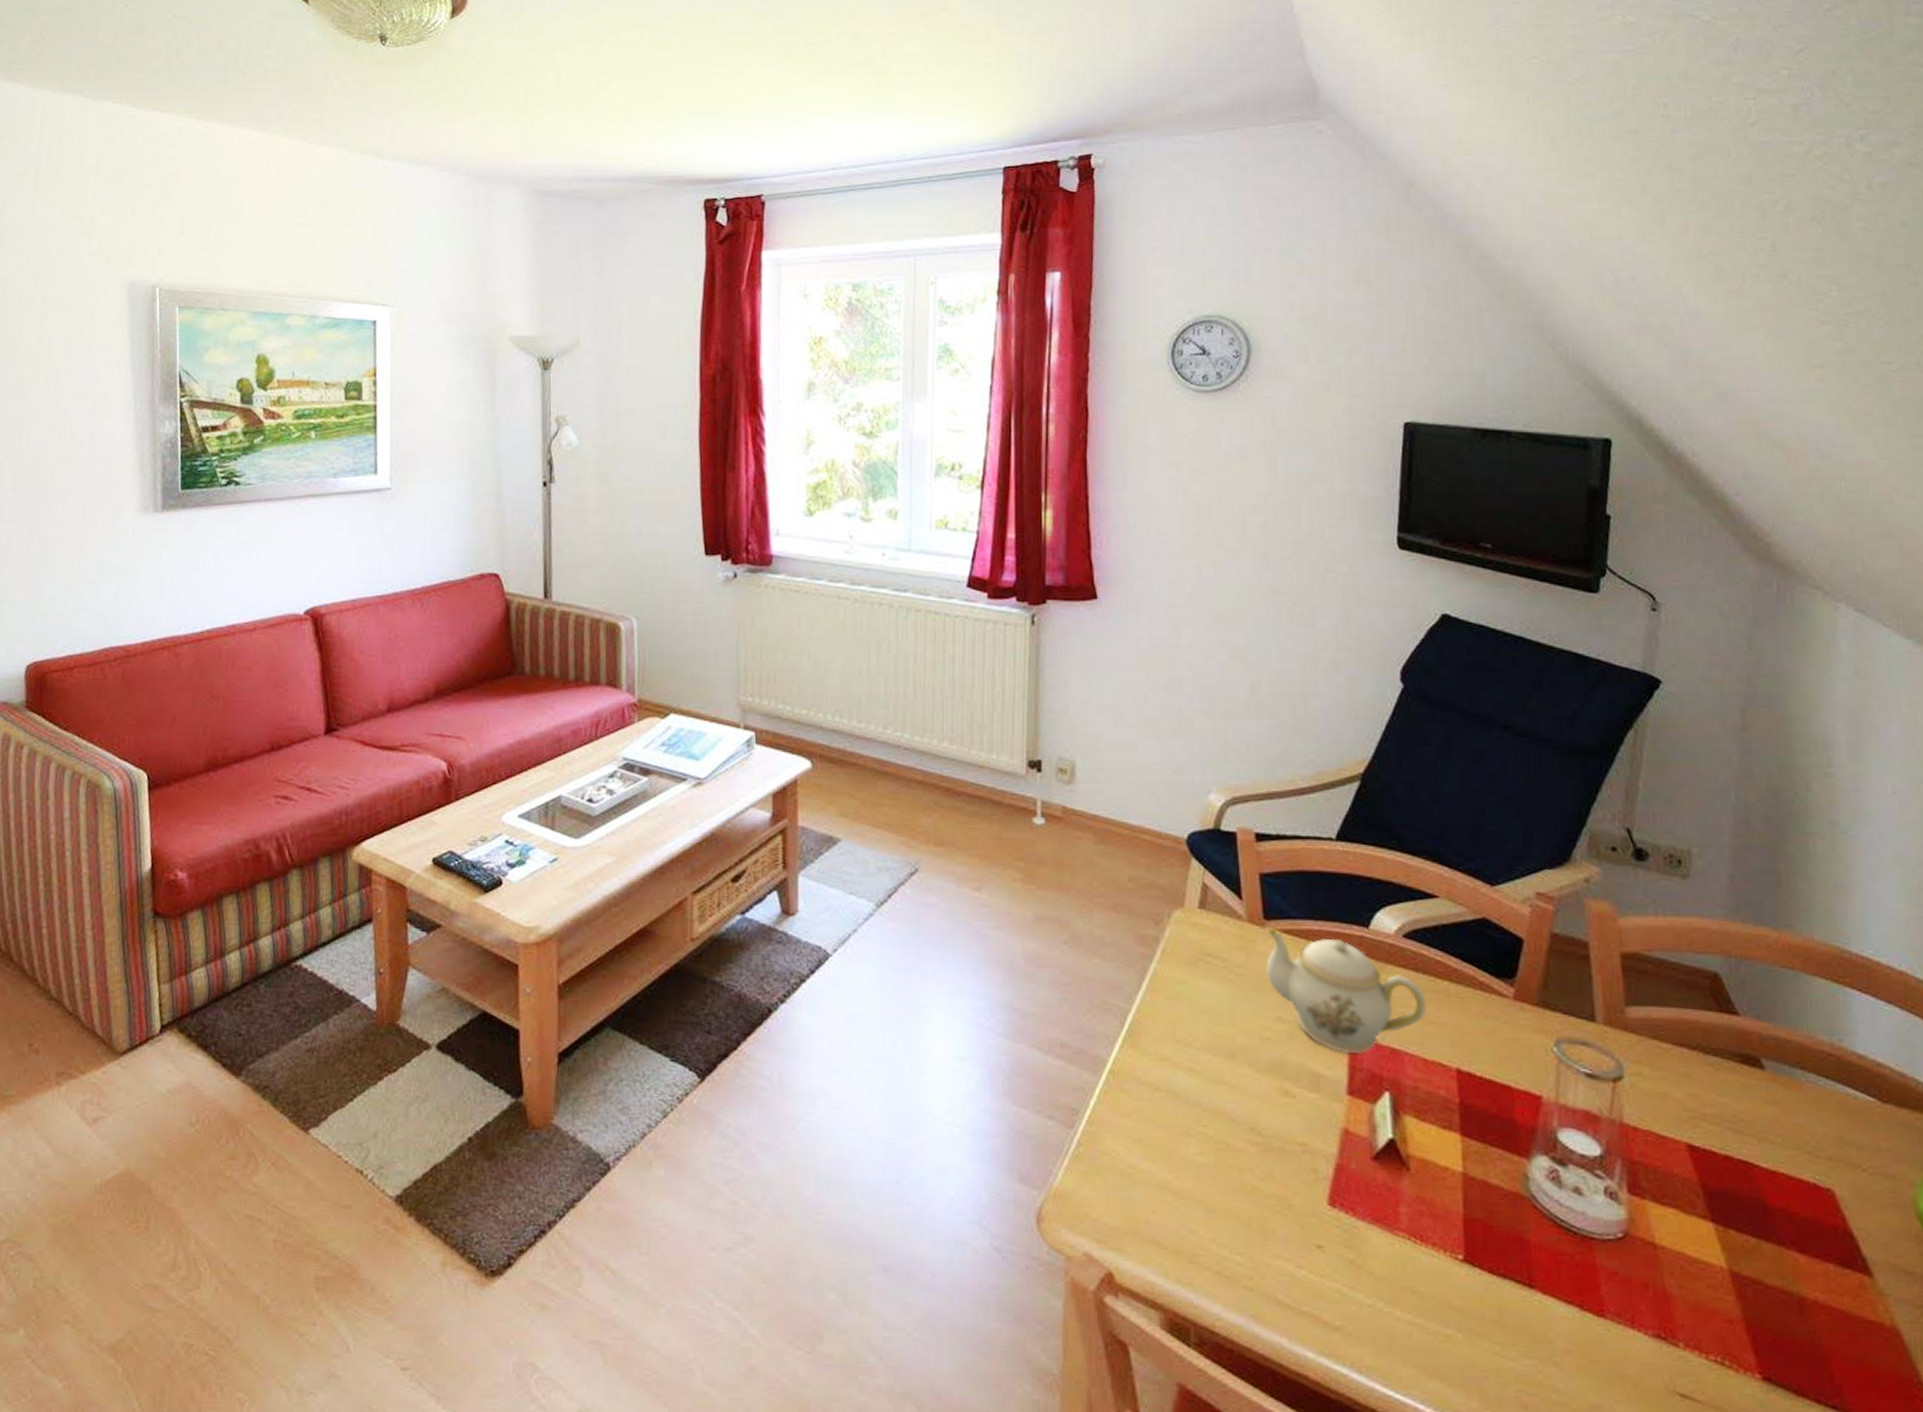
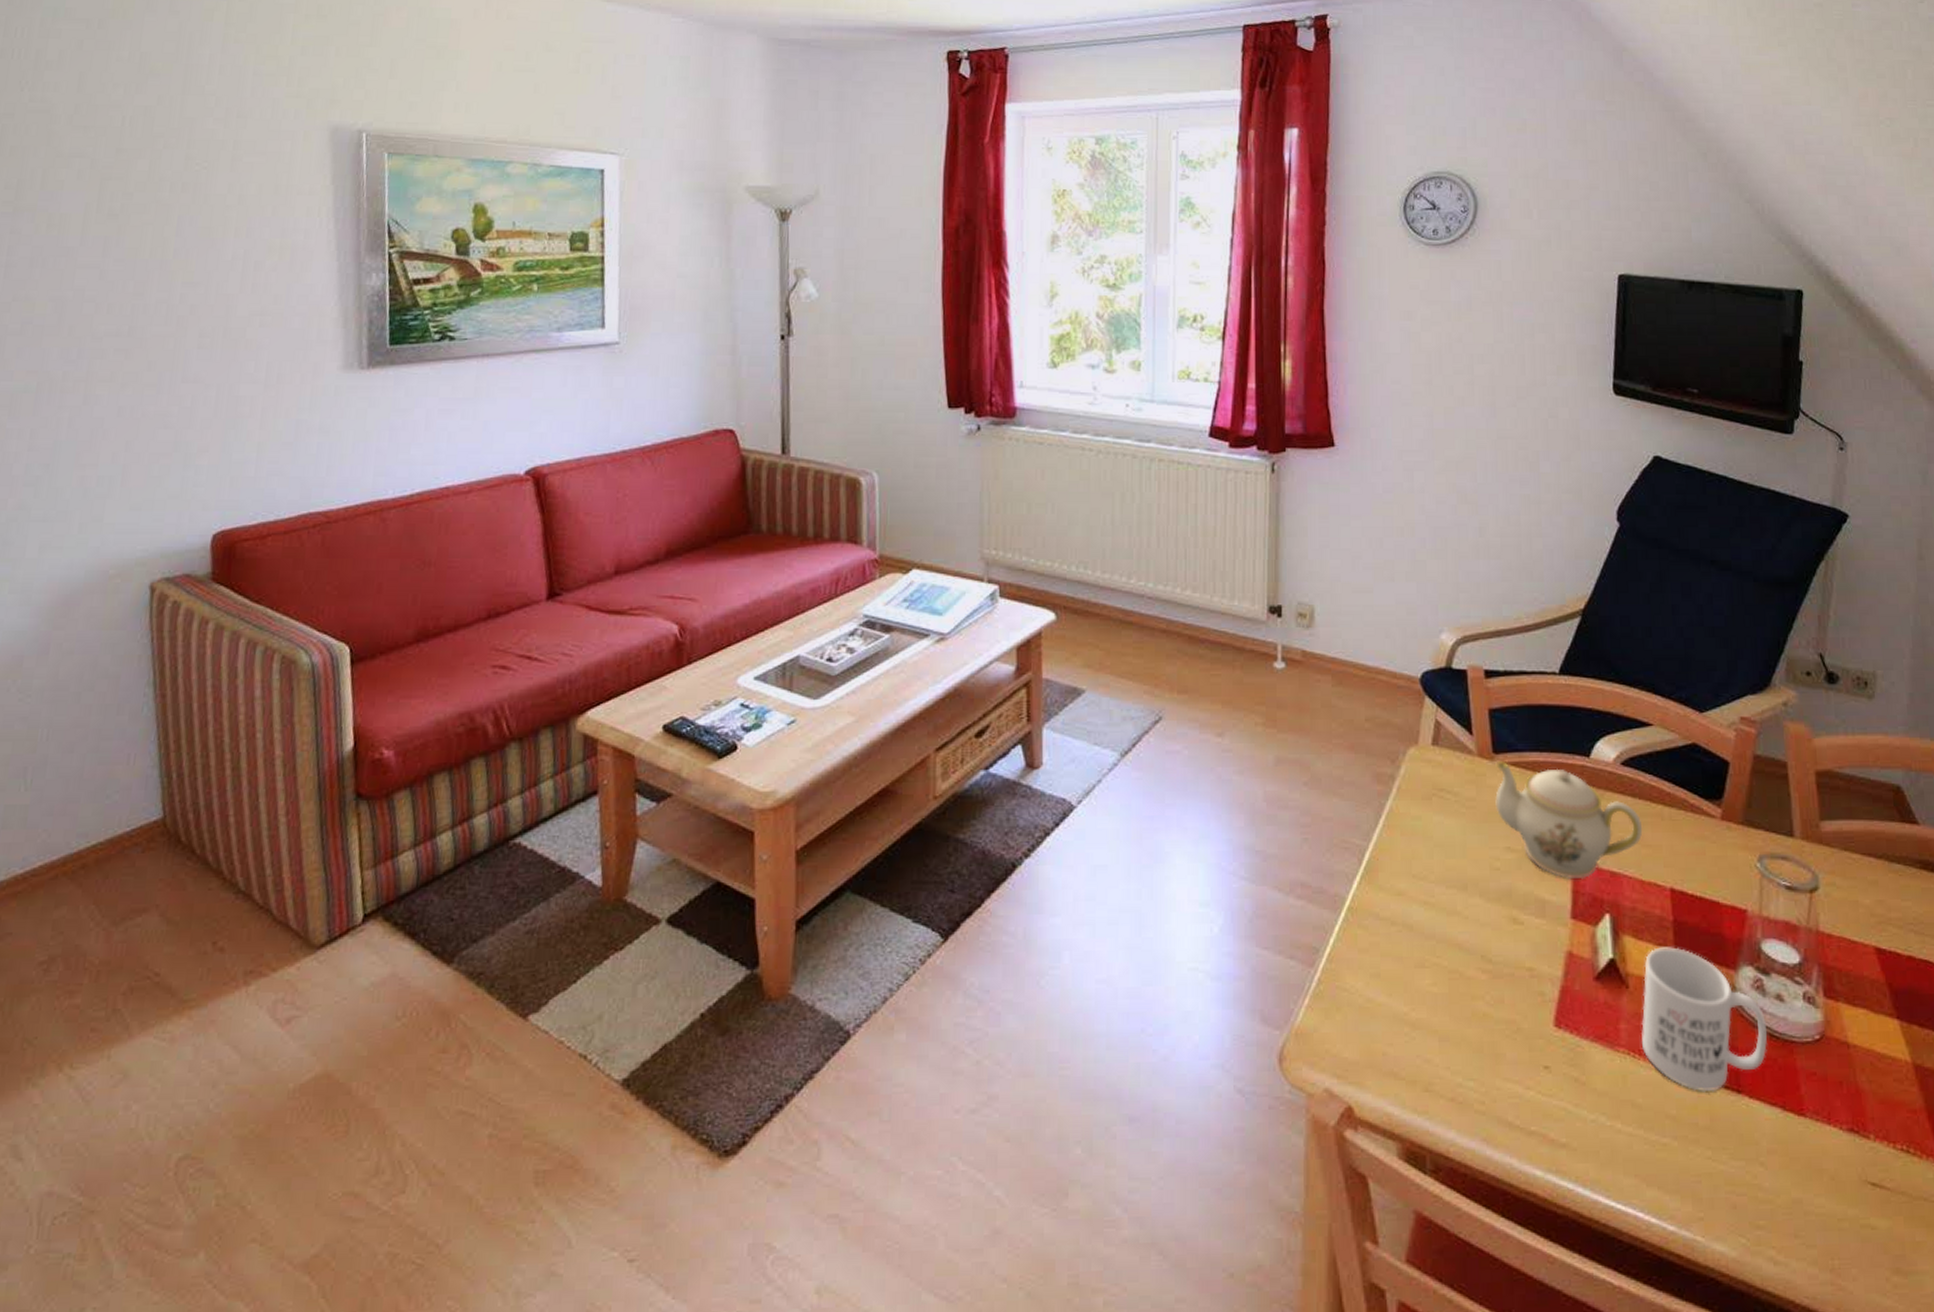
mug: none [1423,1130,1564,1285] -> present [1641,947,1768,1093]

